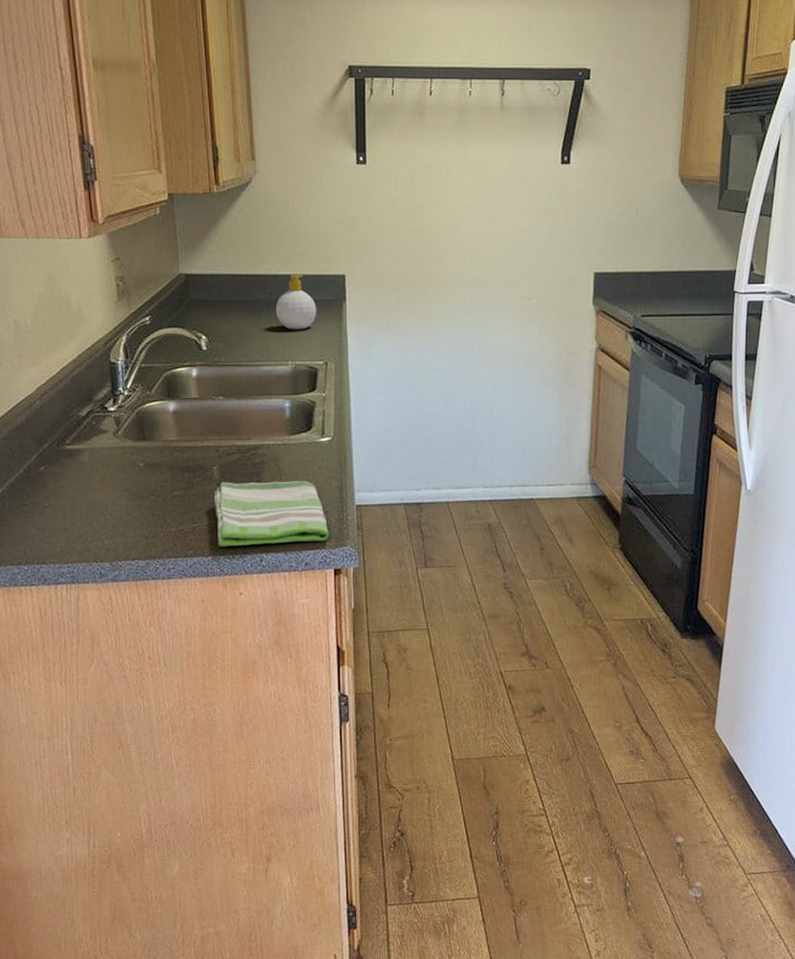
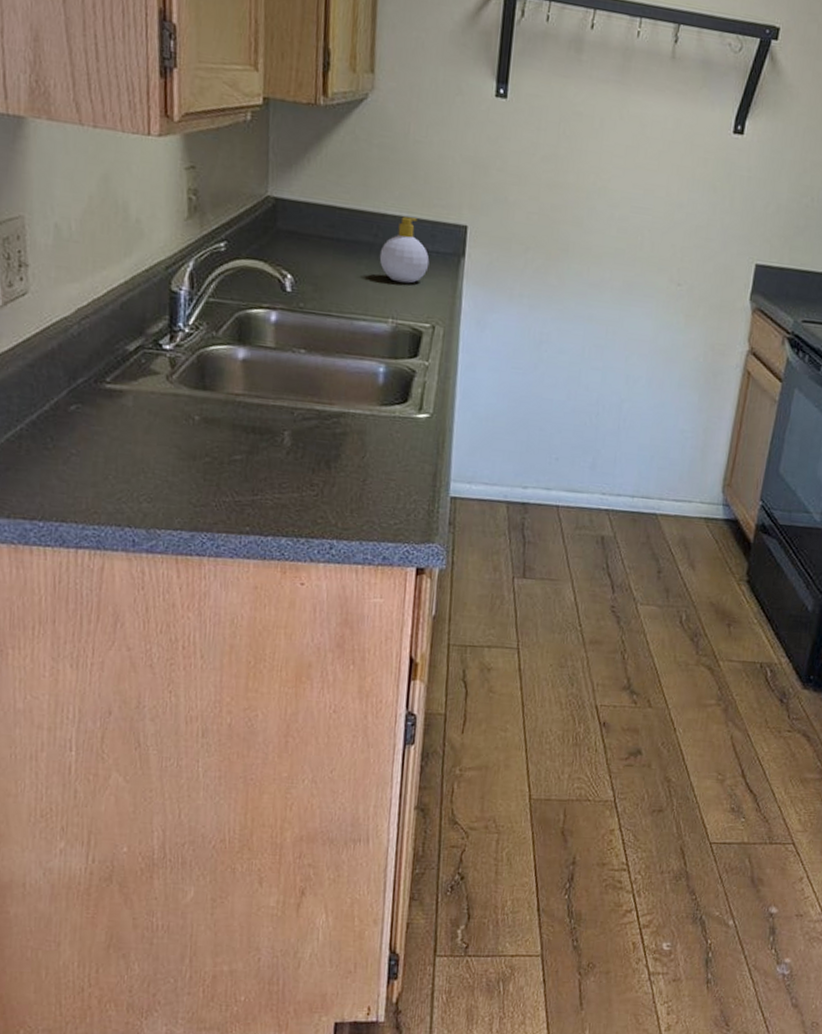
dish towel: present [214,481,329,547] -> none [280,450,415,534]

